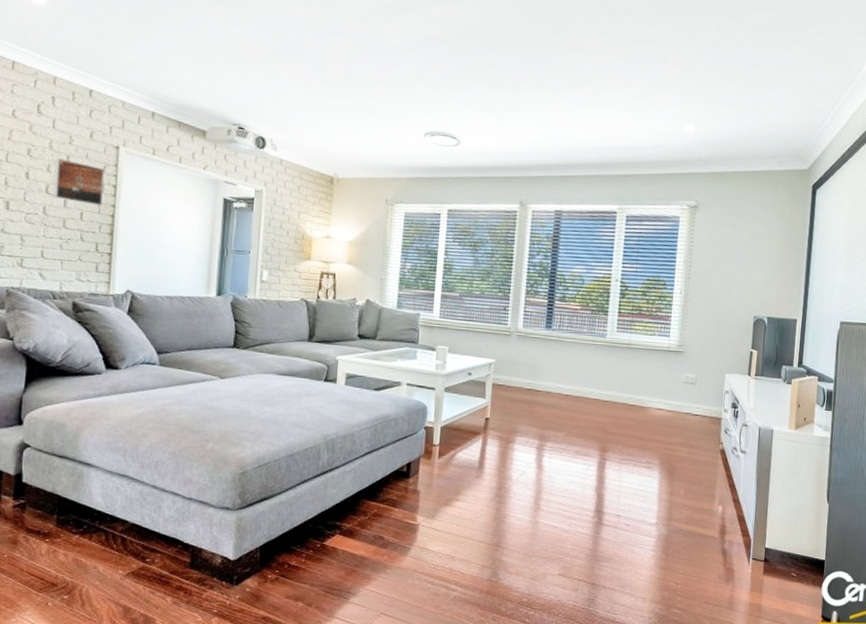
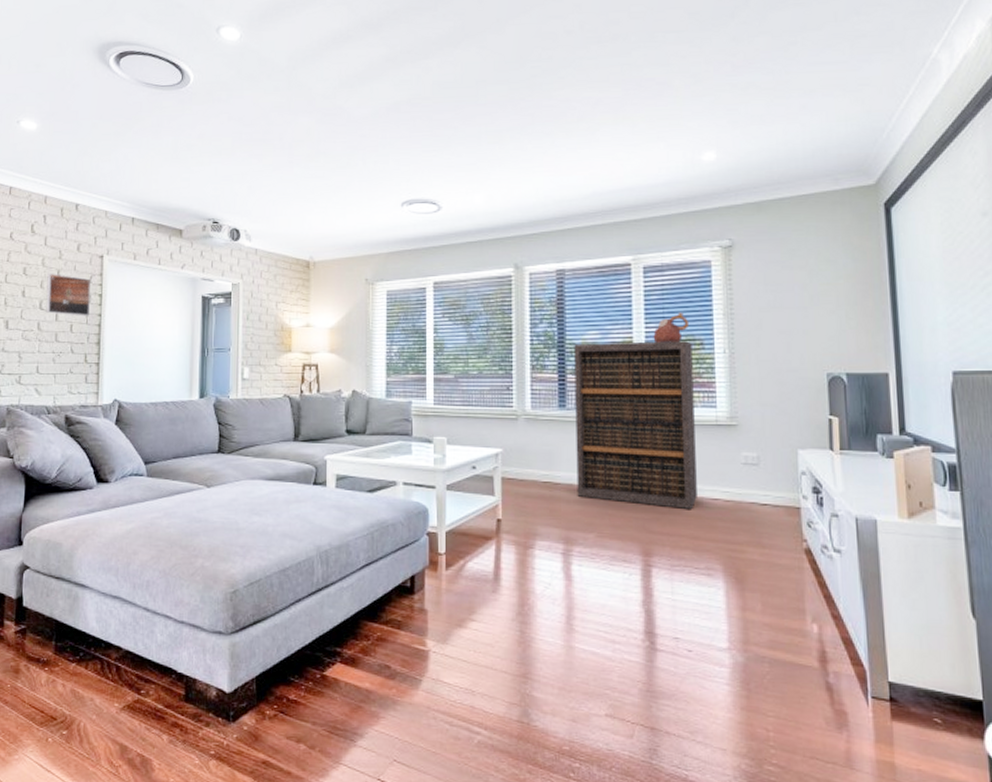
bookshelf: none [553,275,657,417] -> present [574,341,697,510]
ceramic vessel: none [627,257,656,282] -> present [653,312,688,343]

